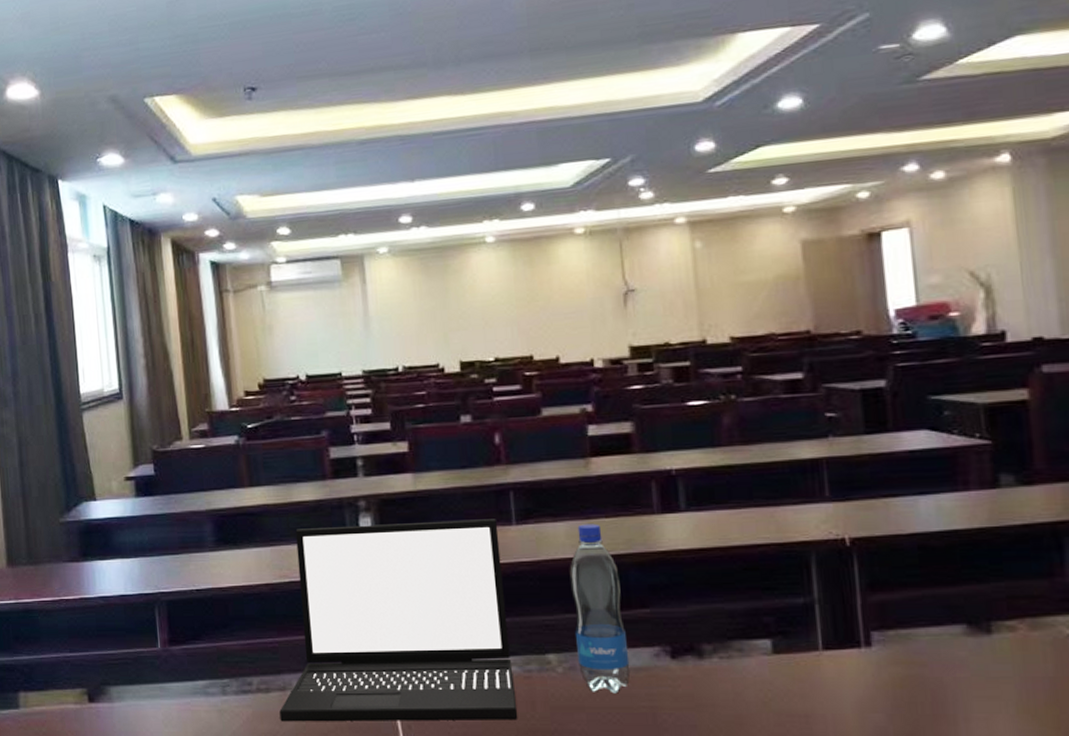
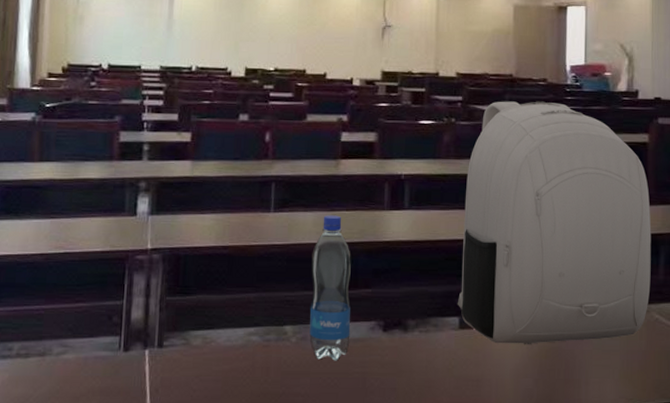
laptop: present [279,519,518,722] -> none [35,204,259,386]
backpack: none [760,360,1054,671] -> present [457,101,651,344]

